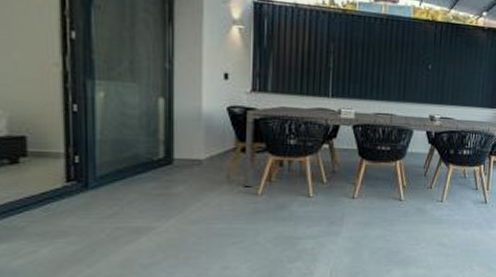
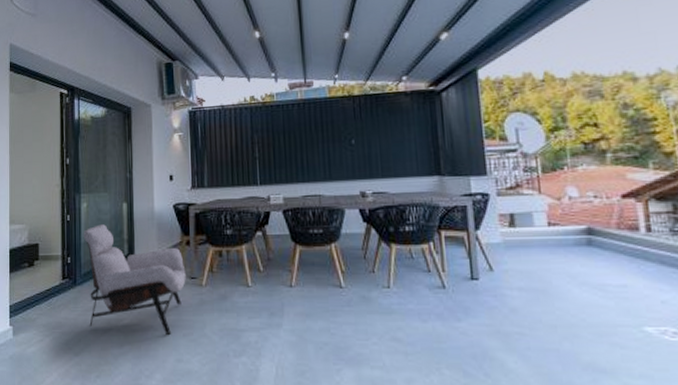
lounge chair: none [98,120,240,243] -> present [83,224,187,335]

